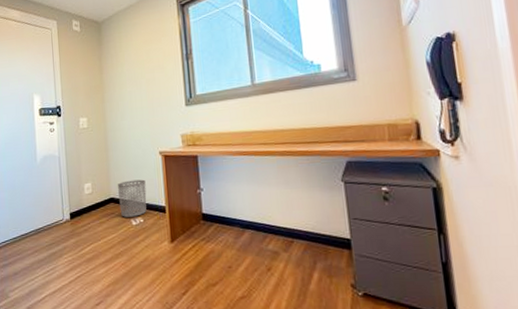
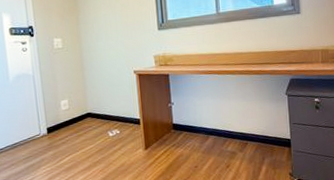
waste bin: present [117,179,147,217] -> none [93,95,123,130]

